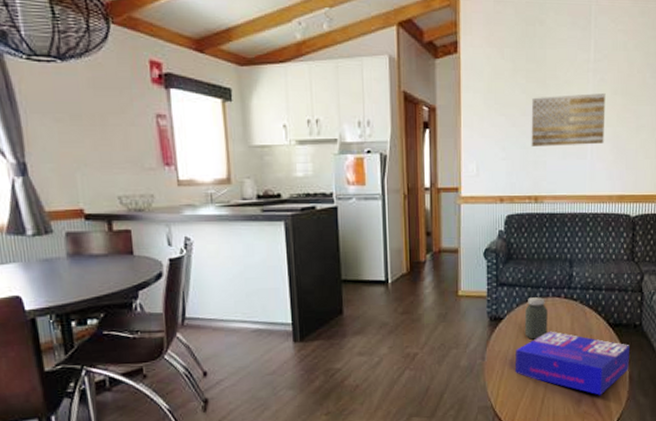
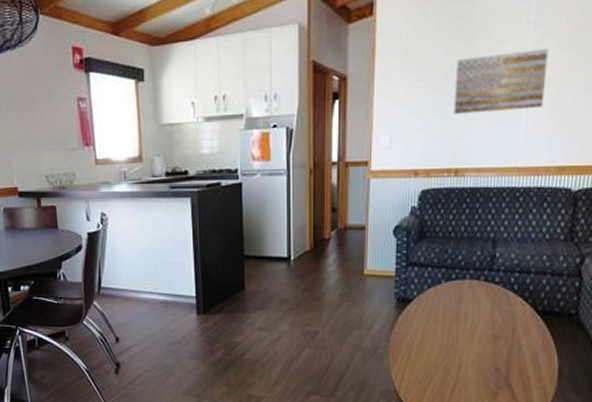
board game: present [516,331,630,395] -> none [424,316,561,388]
jar: present [524,297,548,340] -> none [435,279,464,324]

